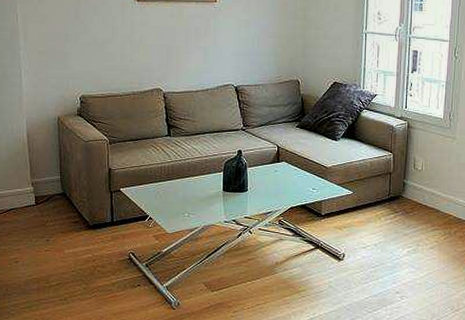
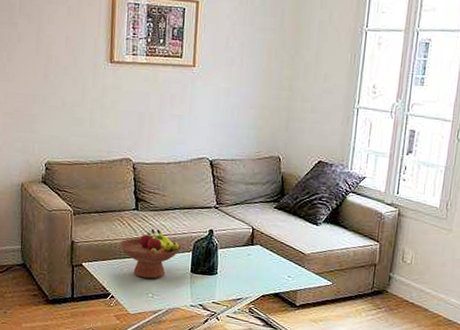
fruit bowl: none [153,152,214,199] -> present [118,229,182,279]

